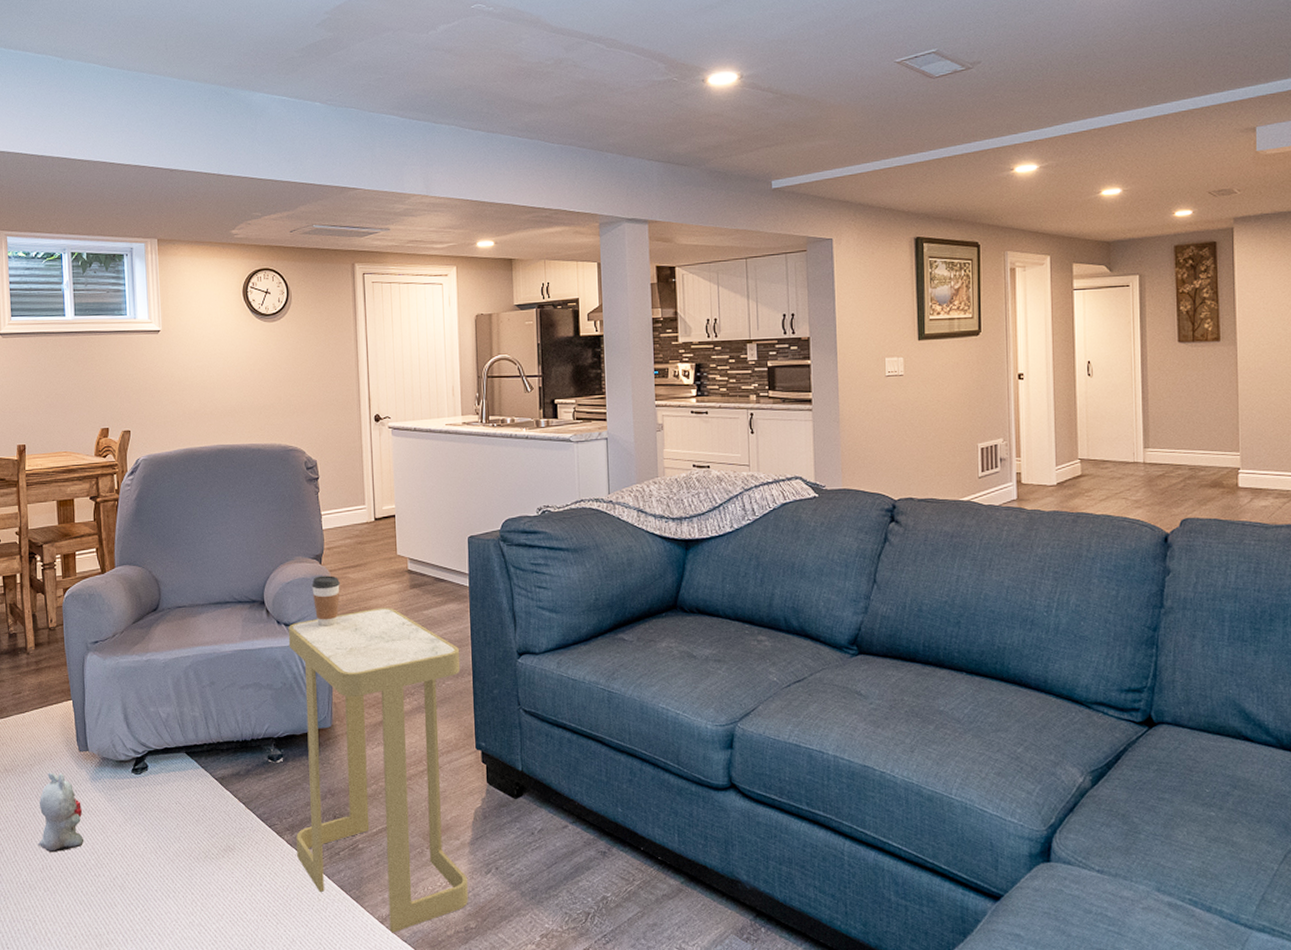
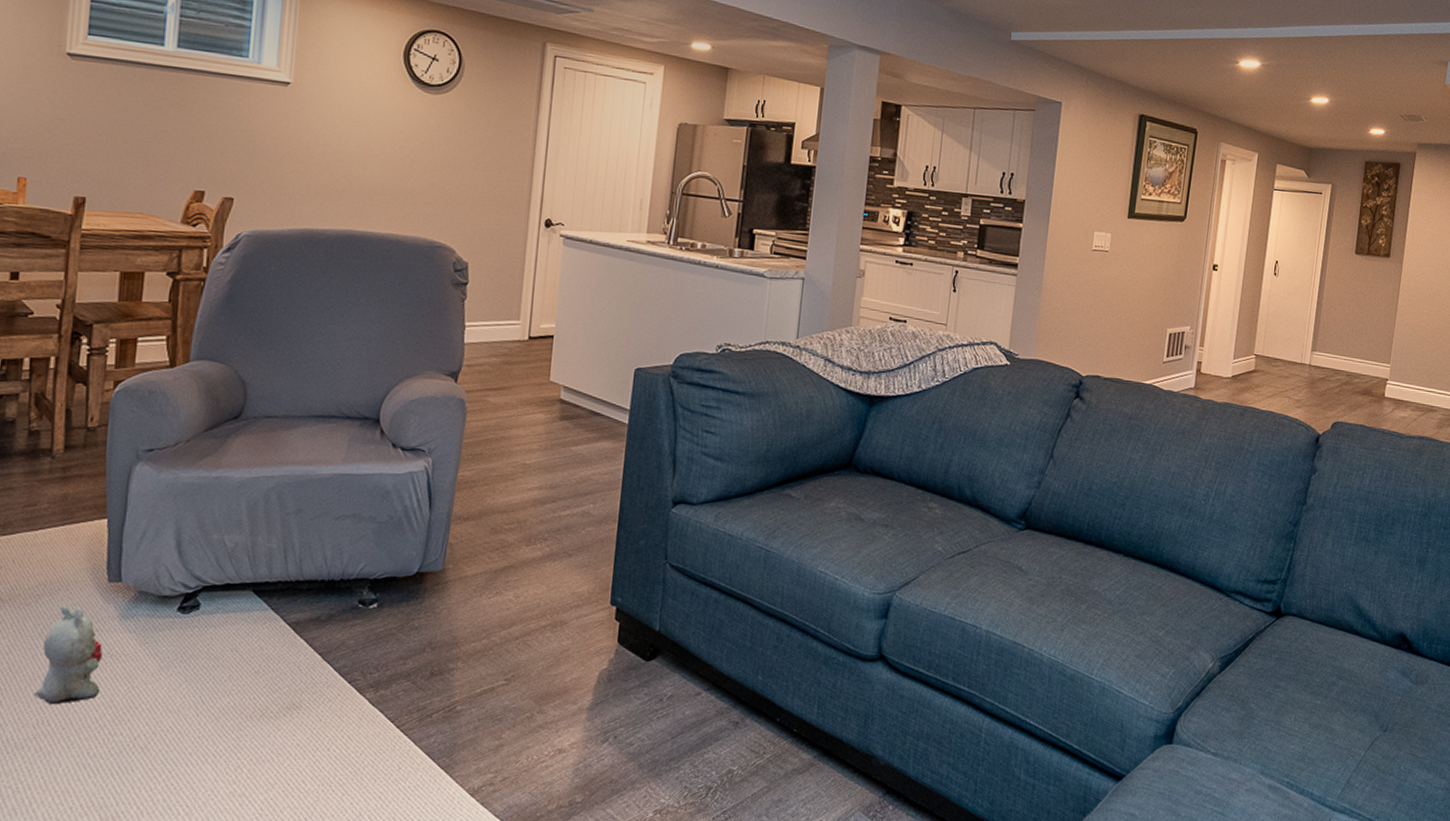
side table: present [288,607,468,933] -> none [379,439,608,807]
coffee cup: present [311,575,340,626] -> none [441,396,477,455]

